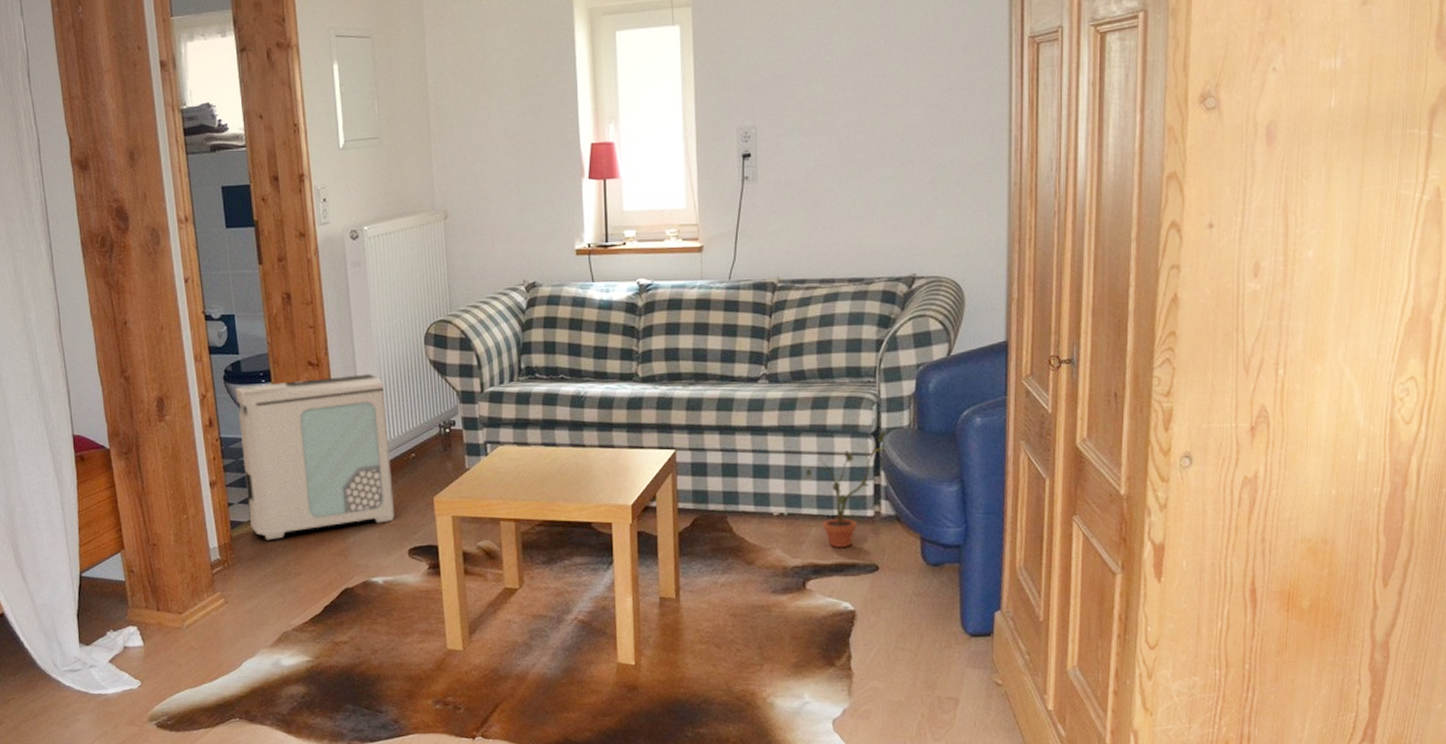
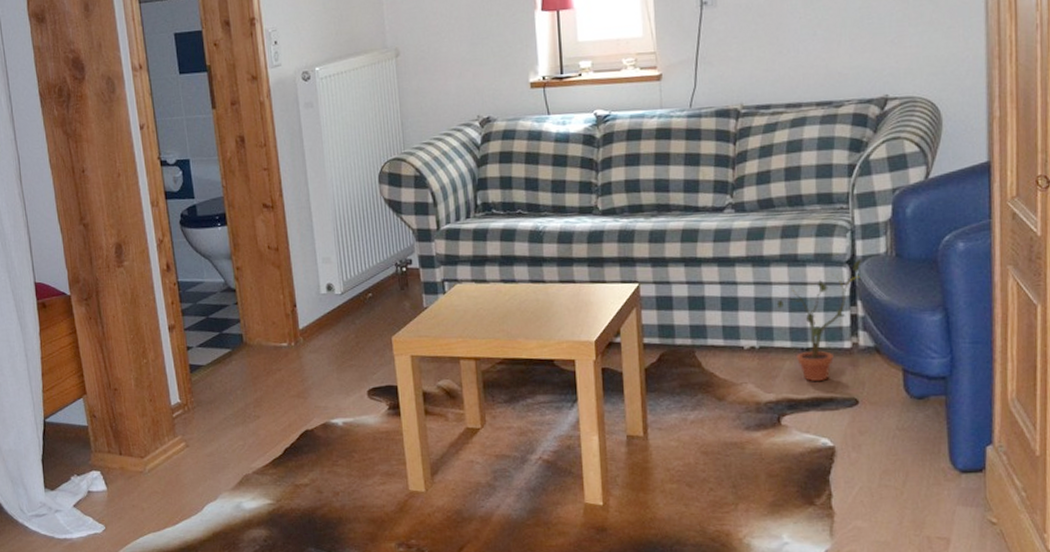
air purifier: present [235,374,394,540] -> none [192,214,353,383]

